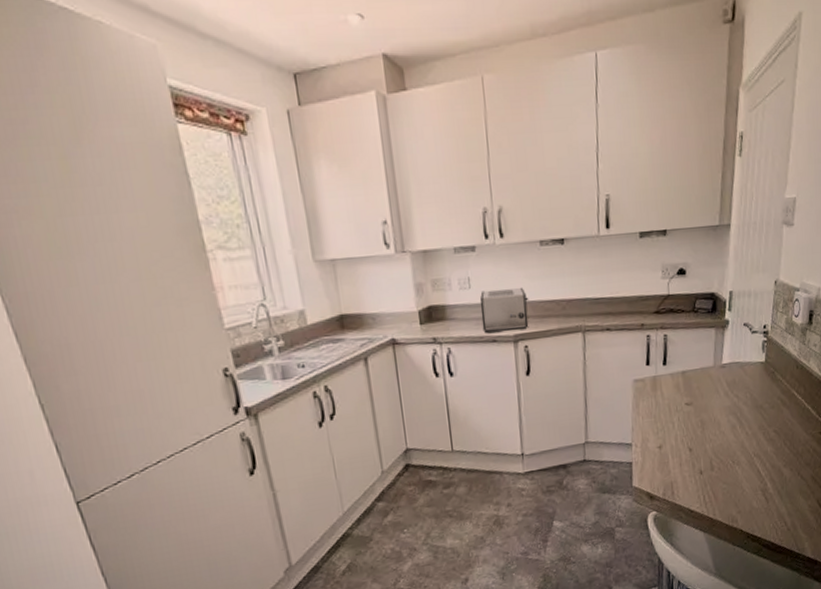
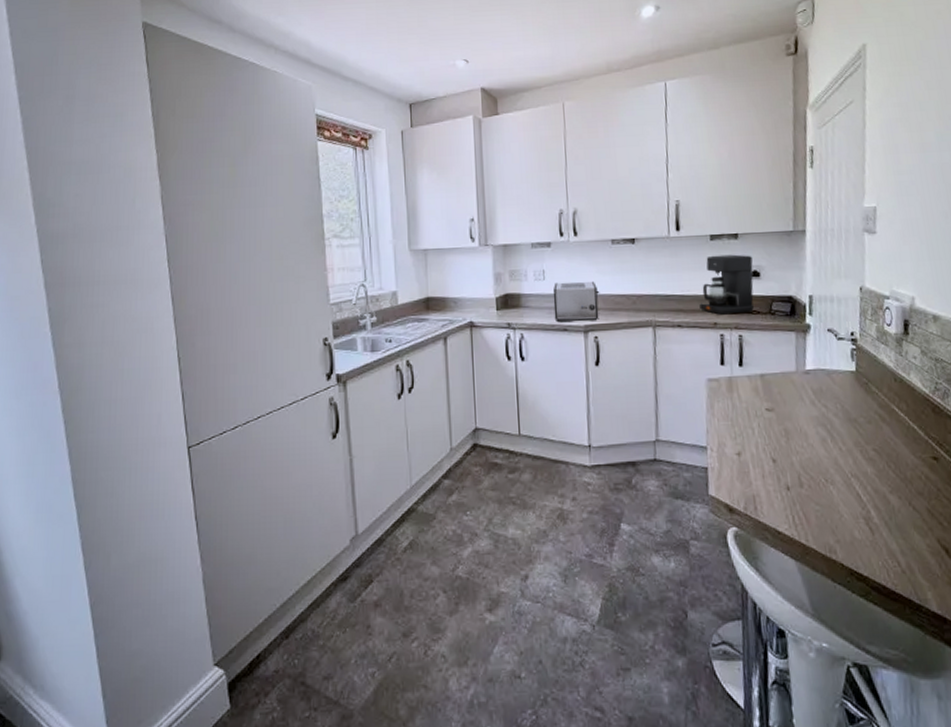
coffee maker: none [628,252,680,316] -> present [700,254,754,315]

